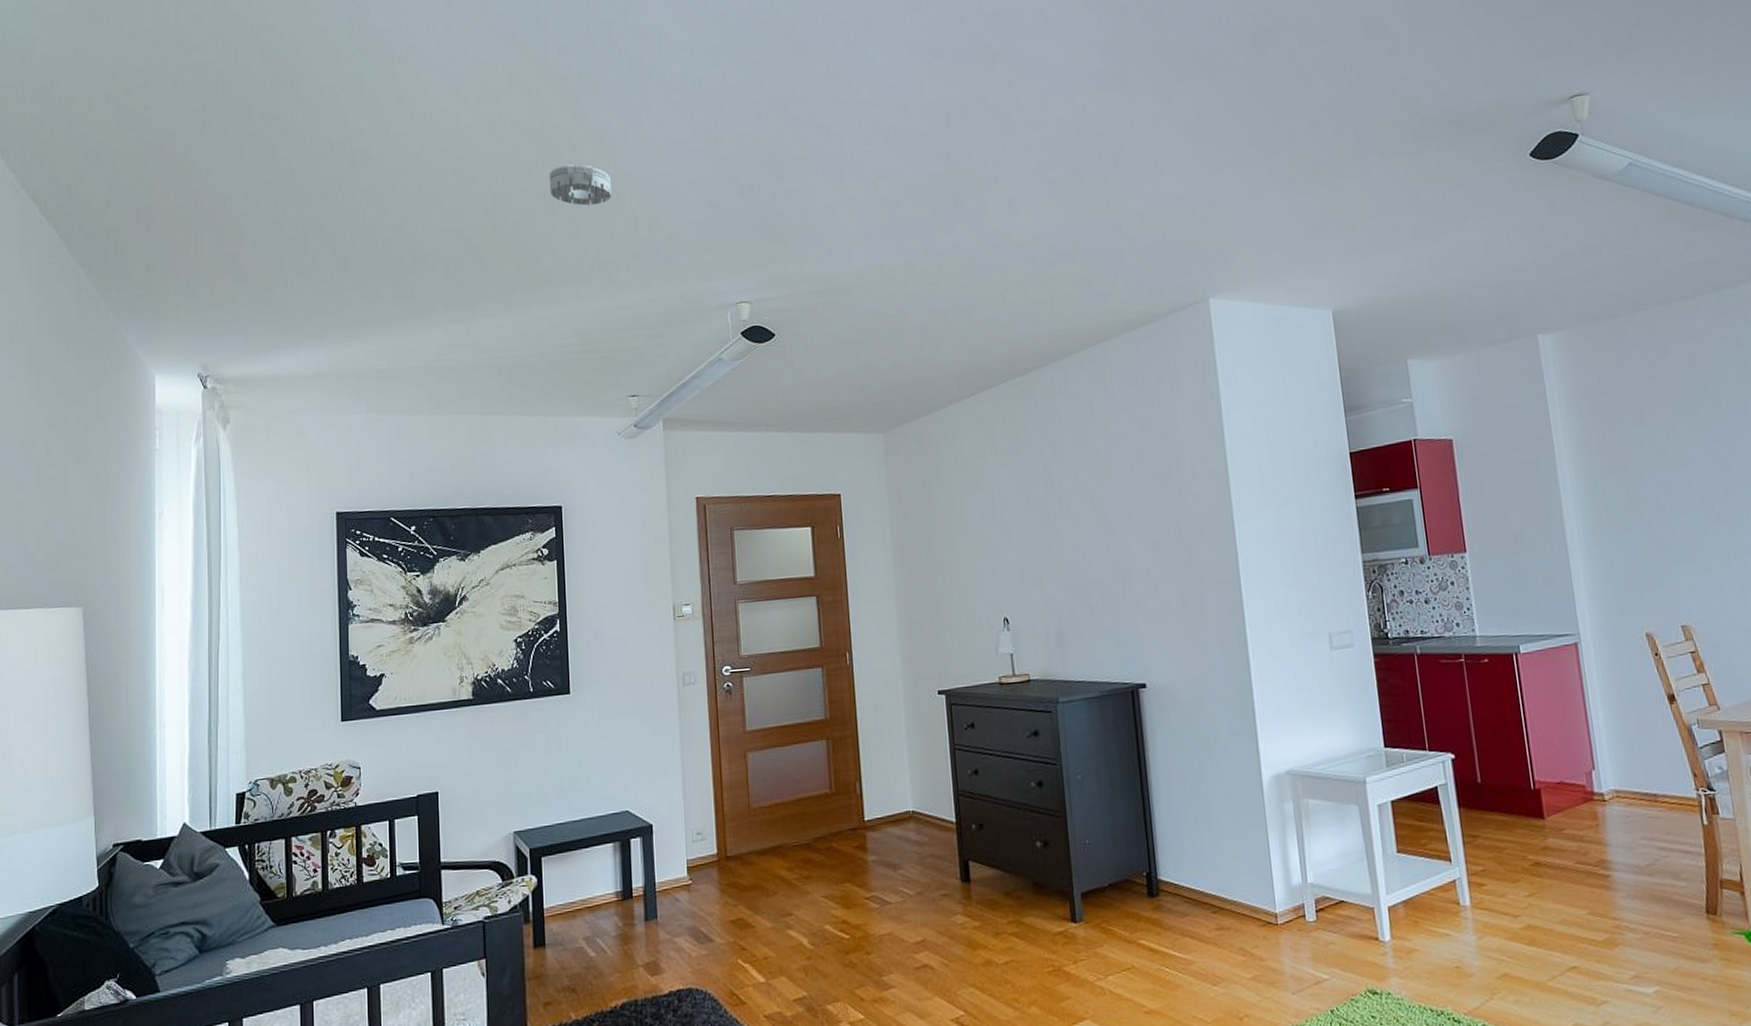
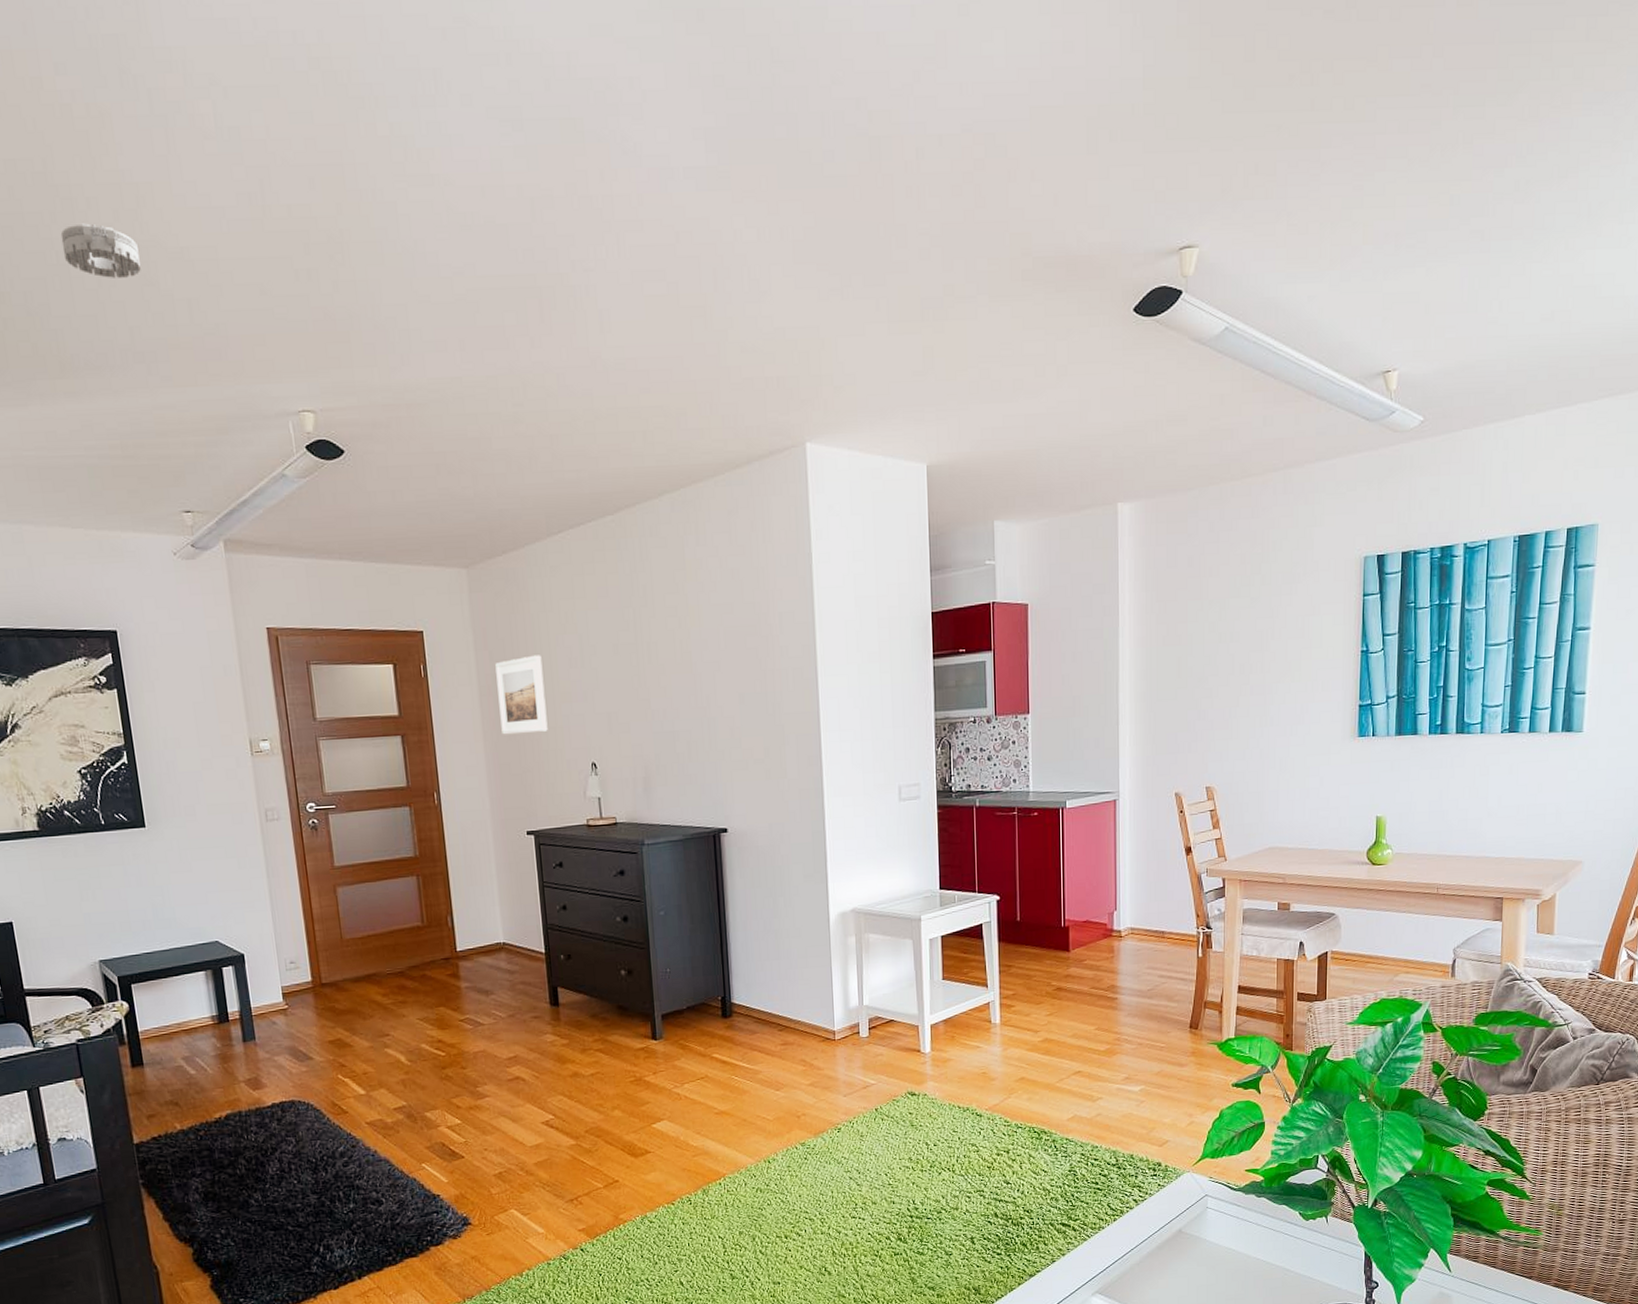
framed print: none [909,512,960,593] -> present [495,655,548,735]

